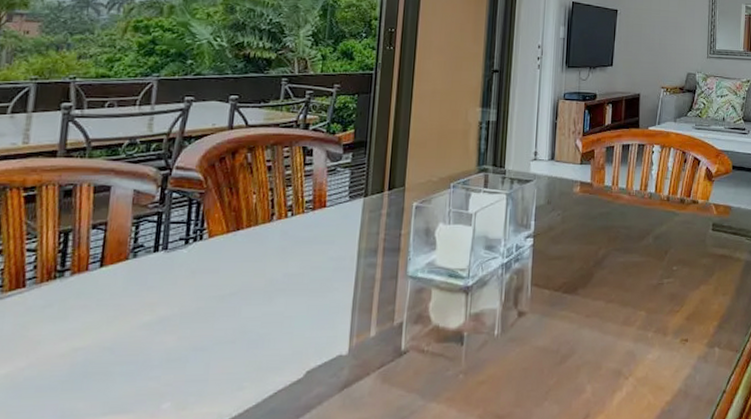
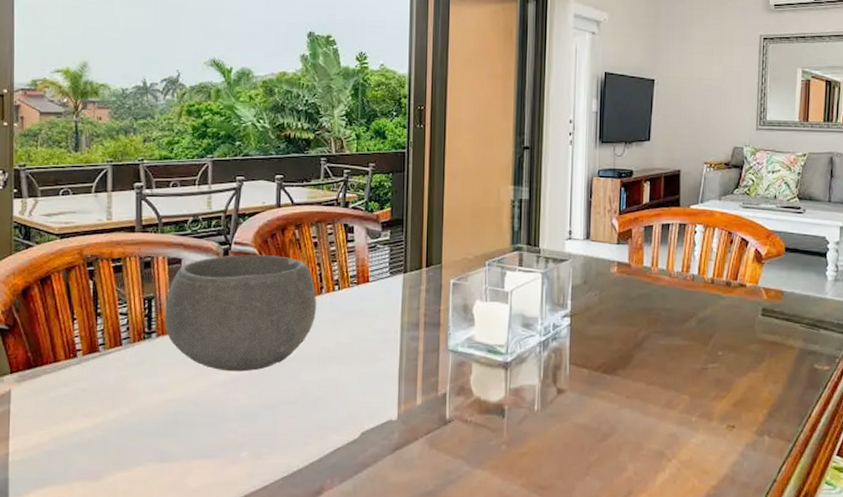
bowl: none [82,180,267,311] -> present [165,255,317,372]

